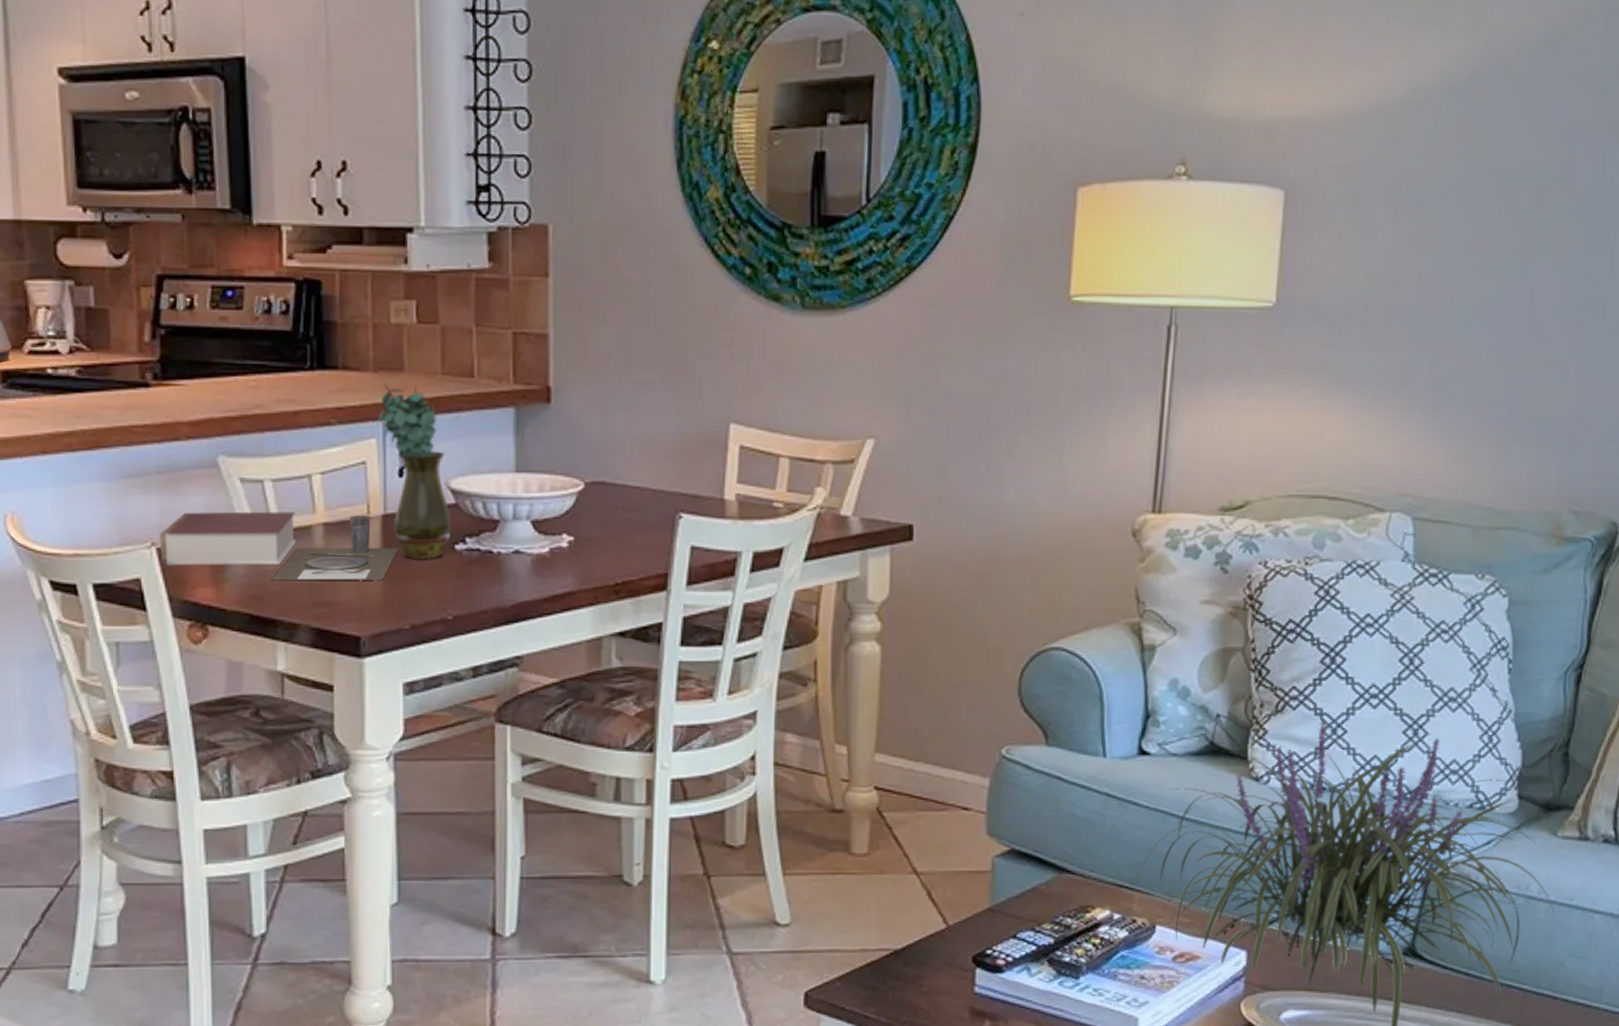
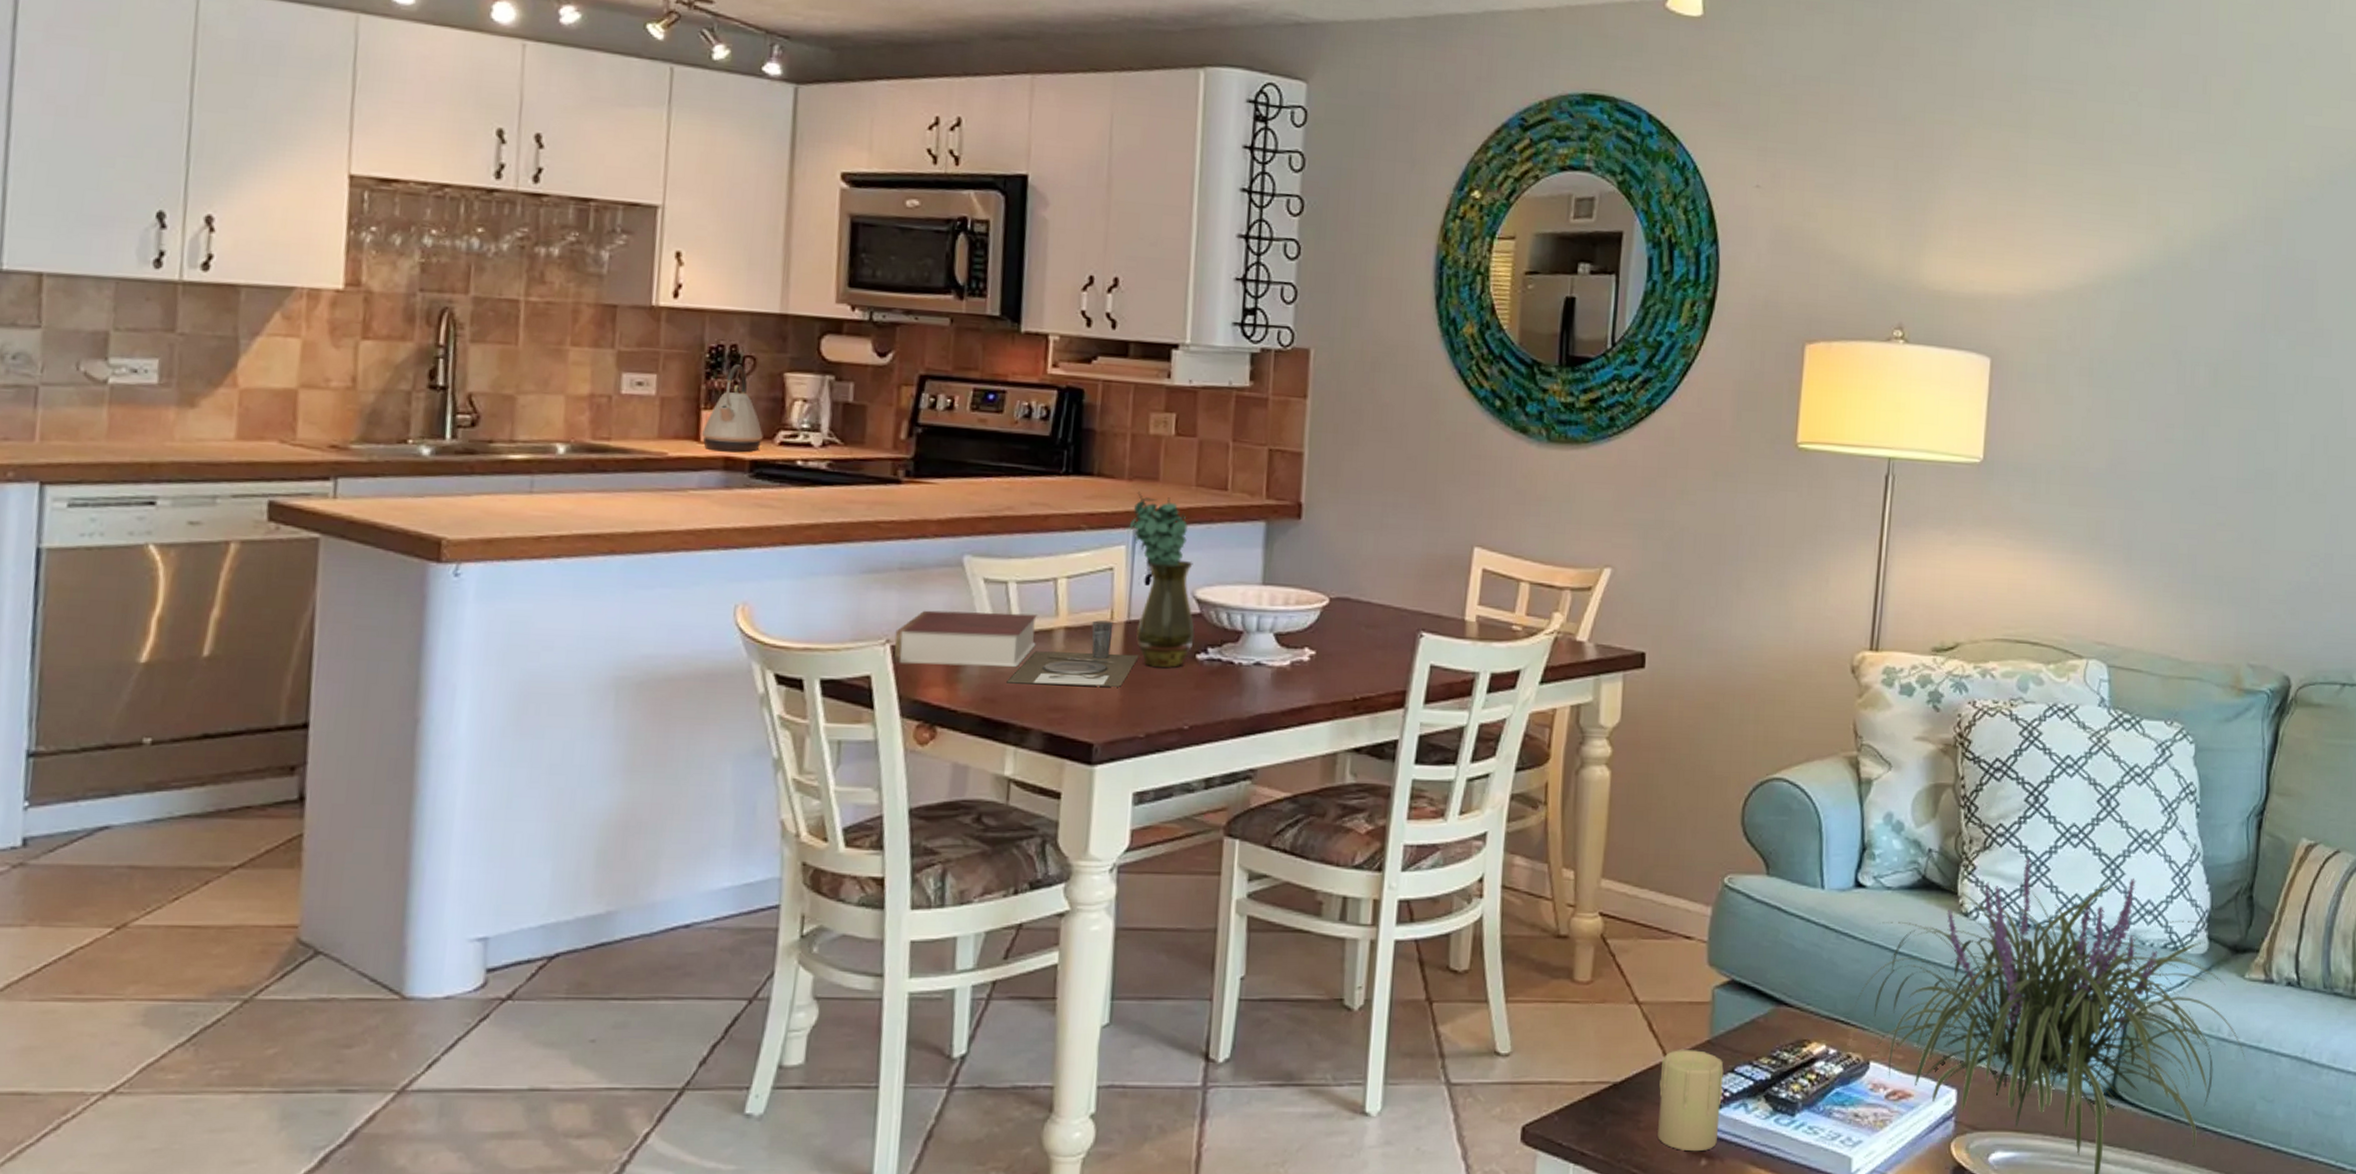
candle: none [940,917,1006,1014] -> present [1658,1050,1724,1152]

